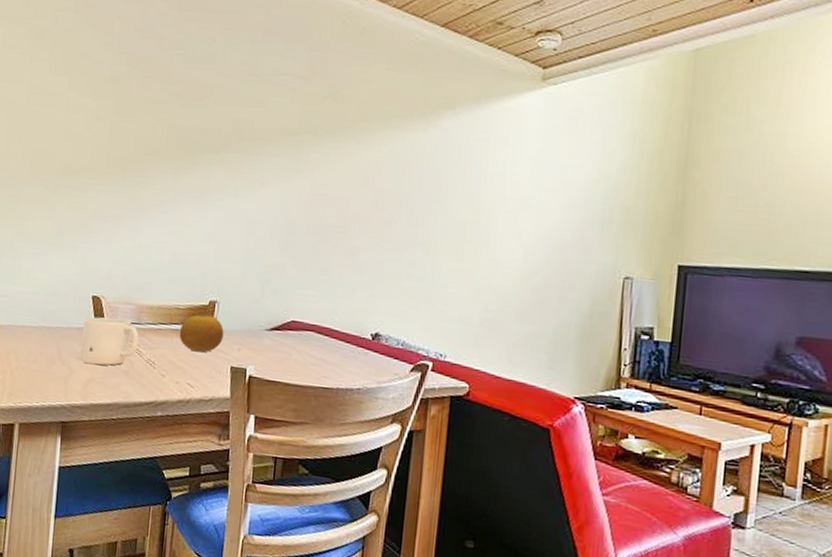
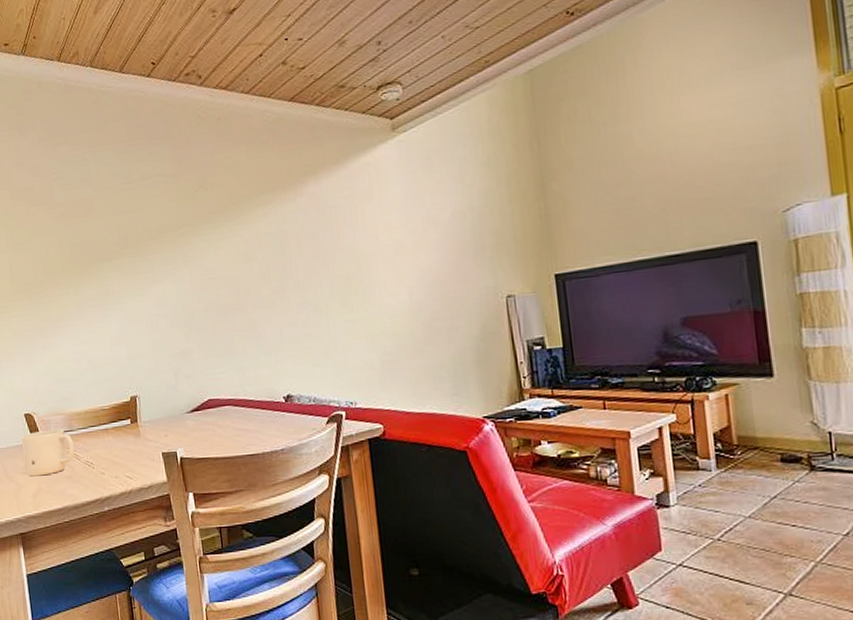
fruit: present [179,314,224,353] -> none [109,410,150,446]

